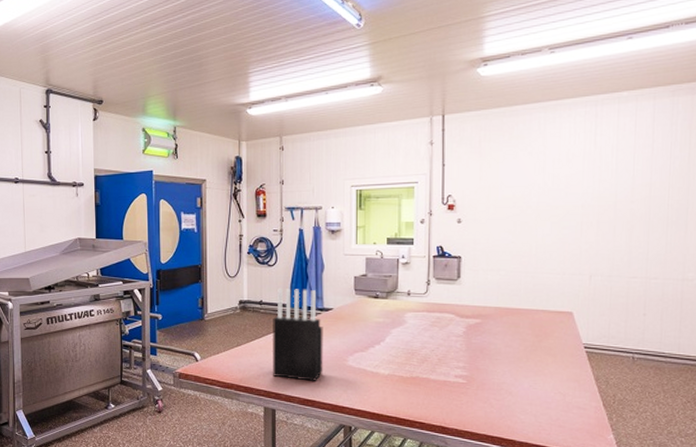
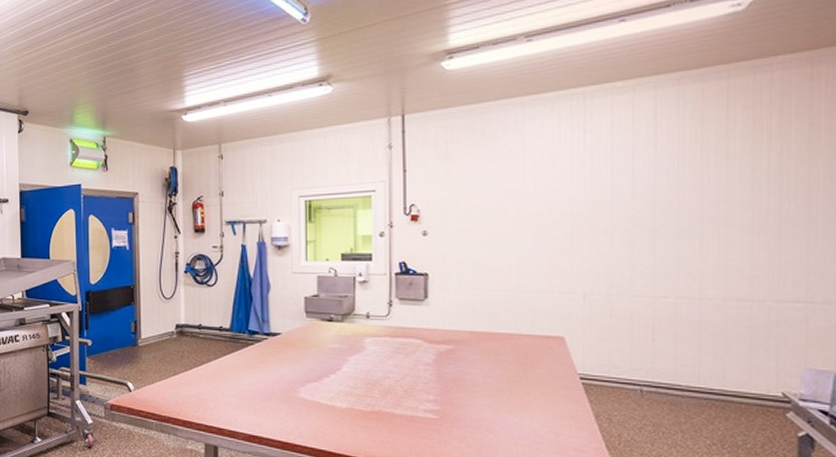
knife block: present [272,287,323,381] -> none [212,310,271,415]

